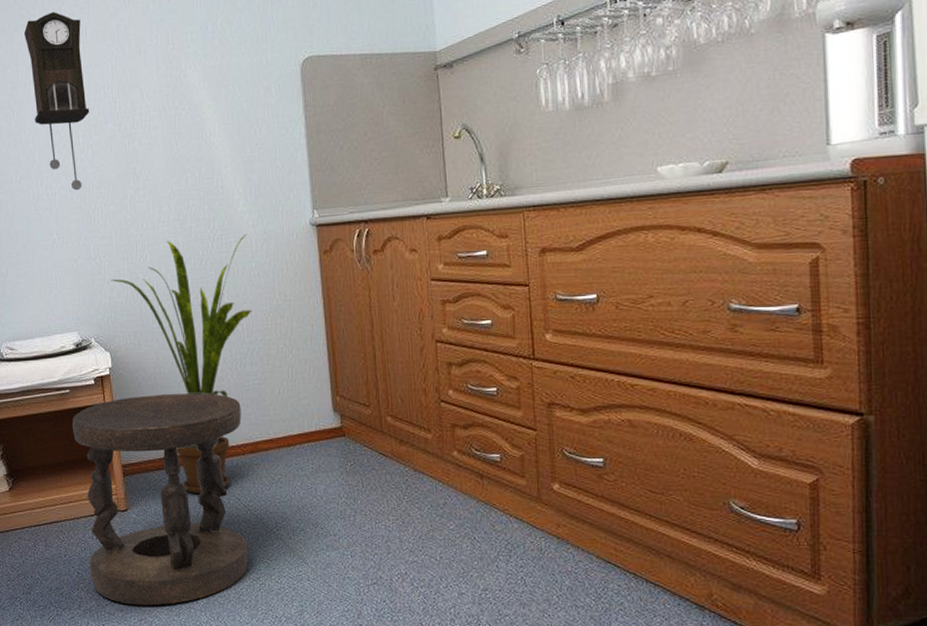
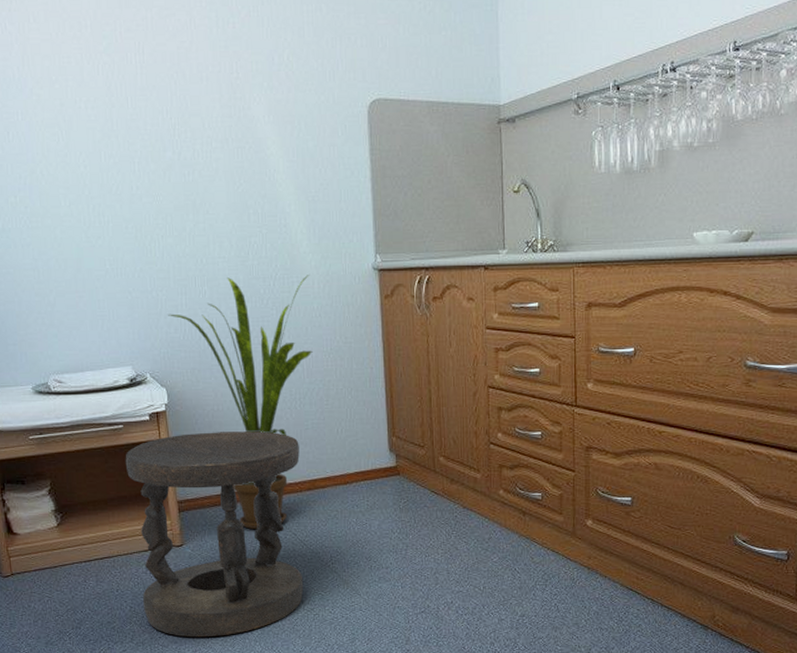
pendulum clock: present [24,11,90,191] -> none [74,25,147,220]

